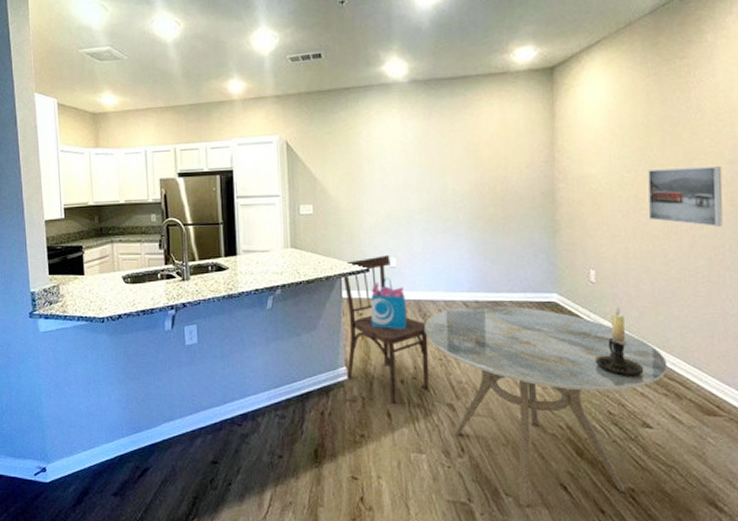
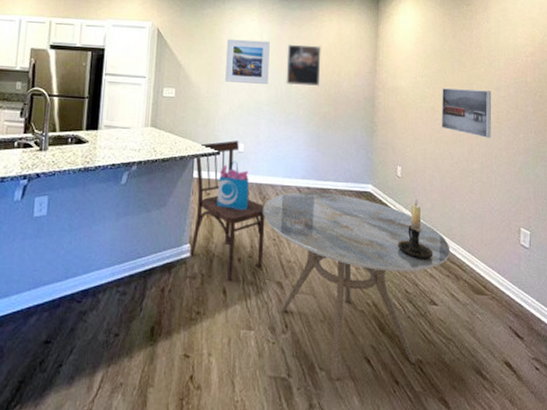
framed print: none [366,139,418,191] -> present [225,38,270,84]
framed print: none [438,137,482,188] -> present [286,44,321,87]

